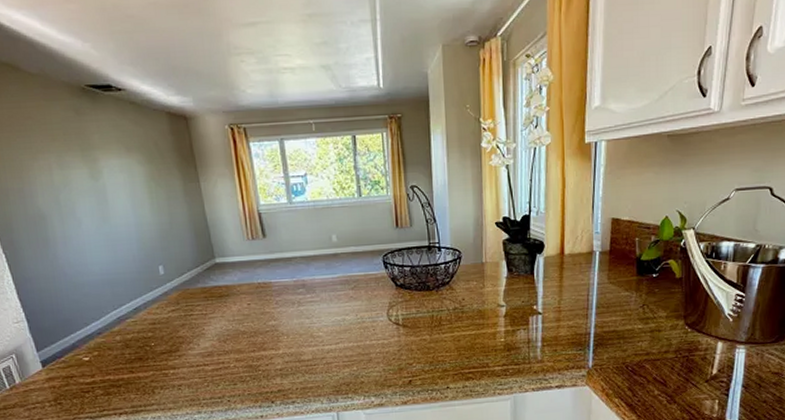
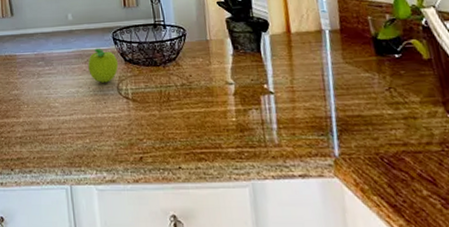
fruit: none [355,272,389,310] -> present [88,48,119,83]

